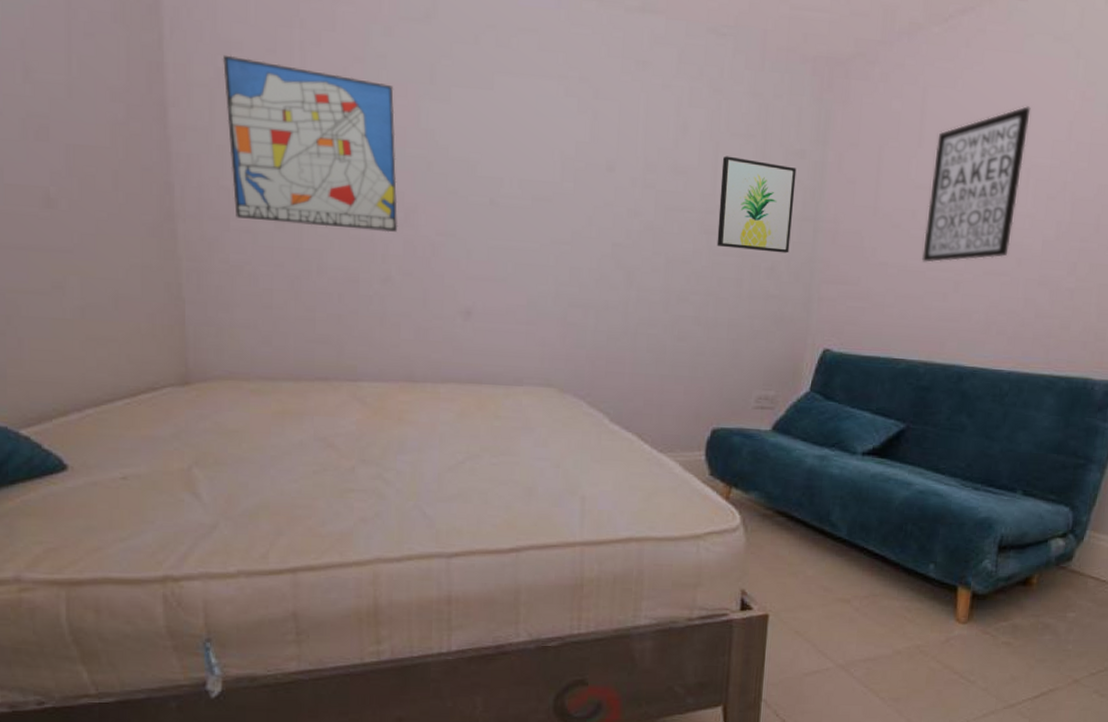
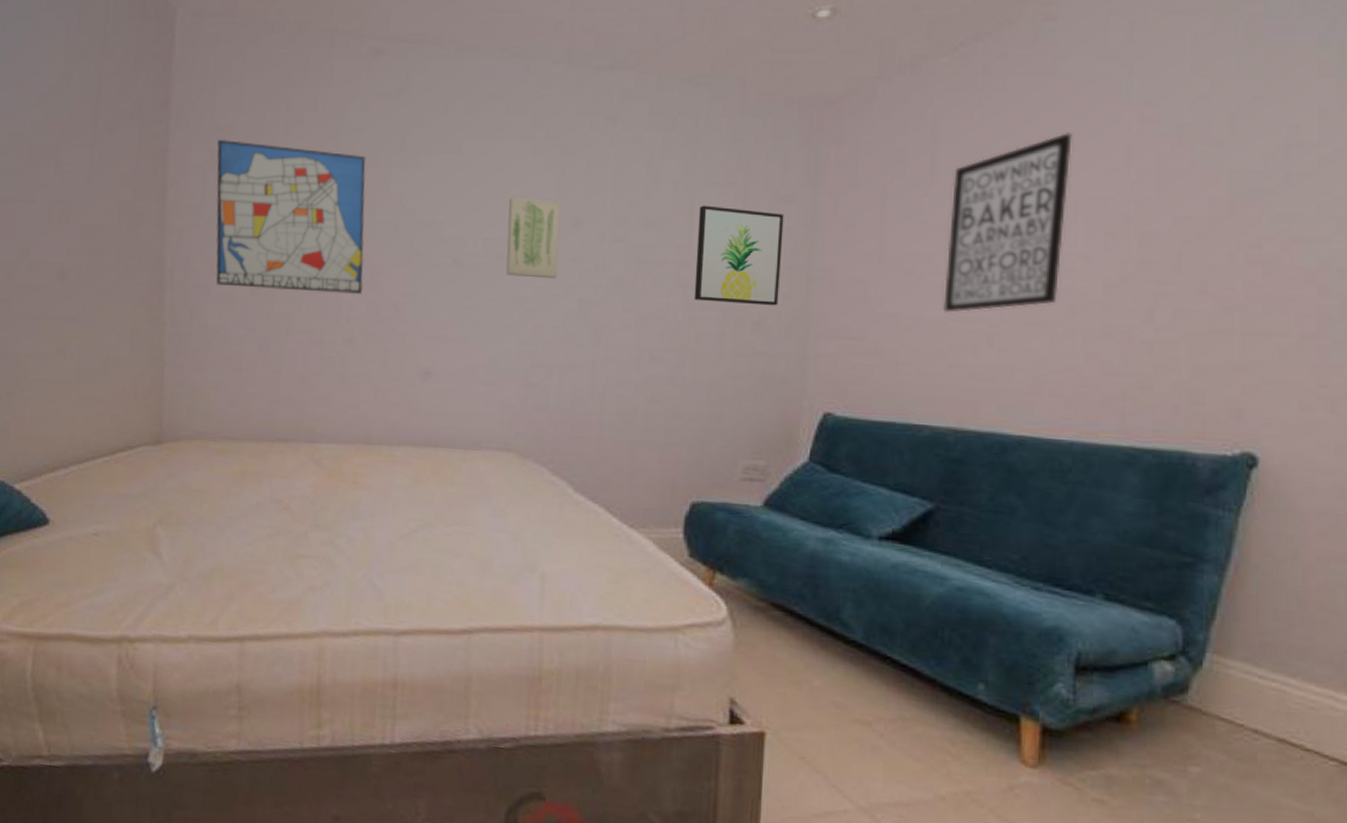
wall art: none [542,138,594,222] -> present [506,197,560,279]

